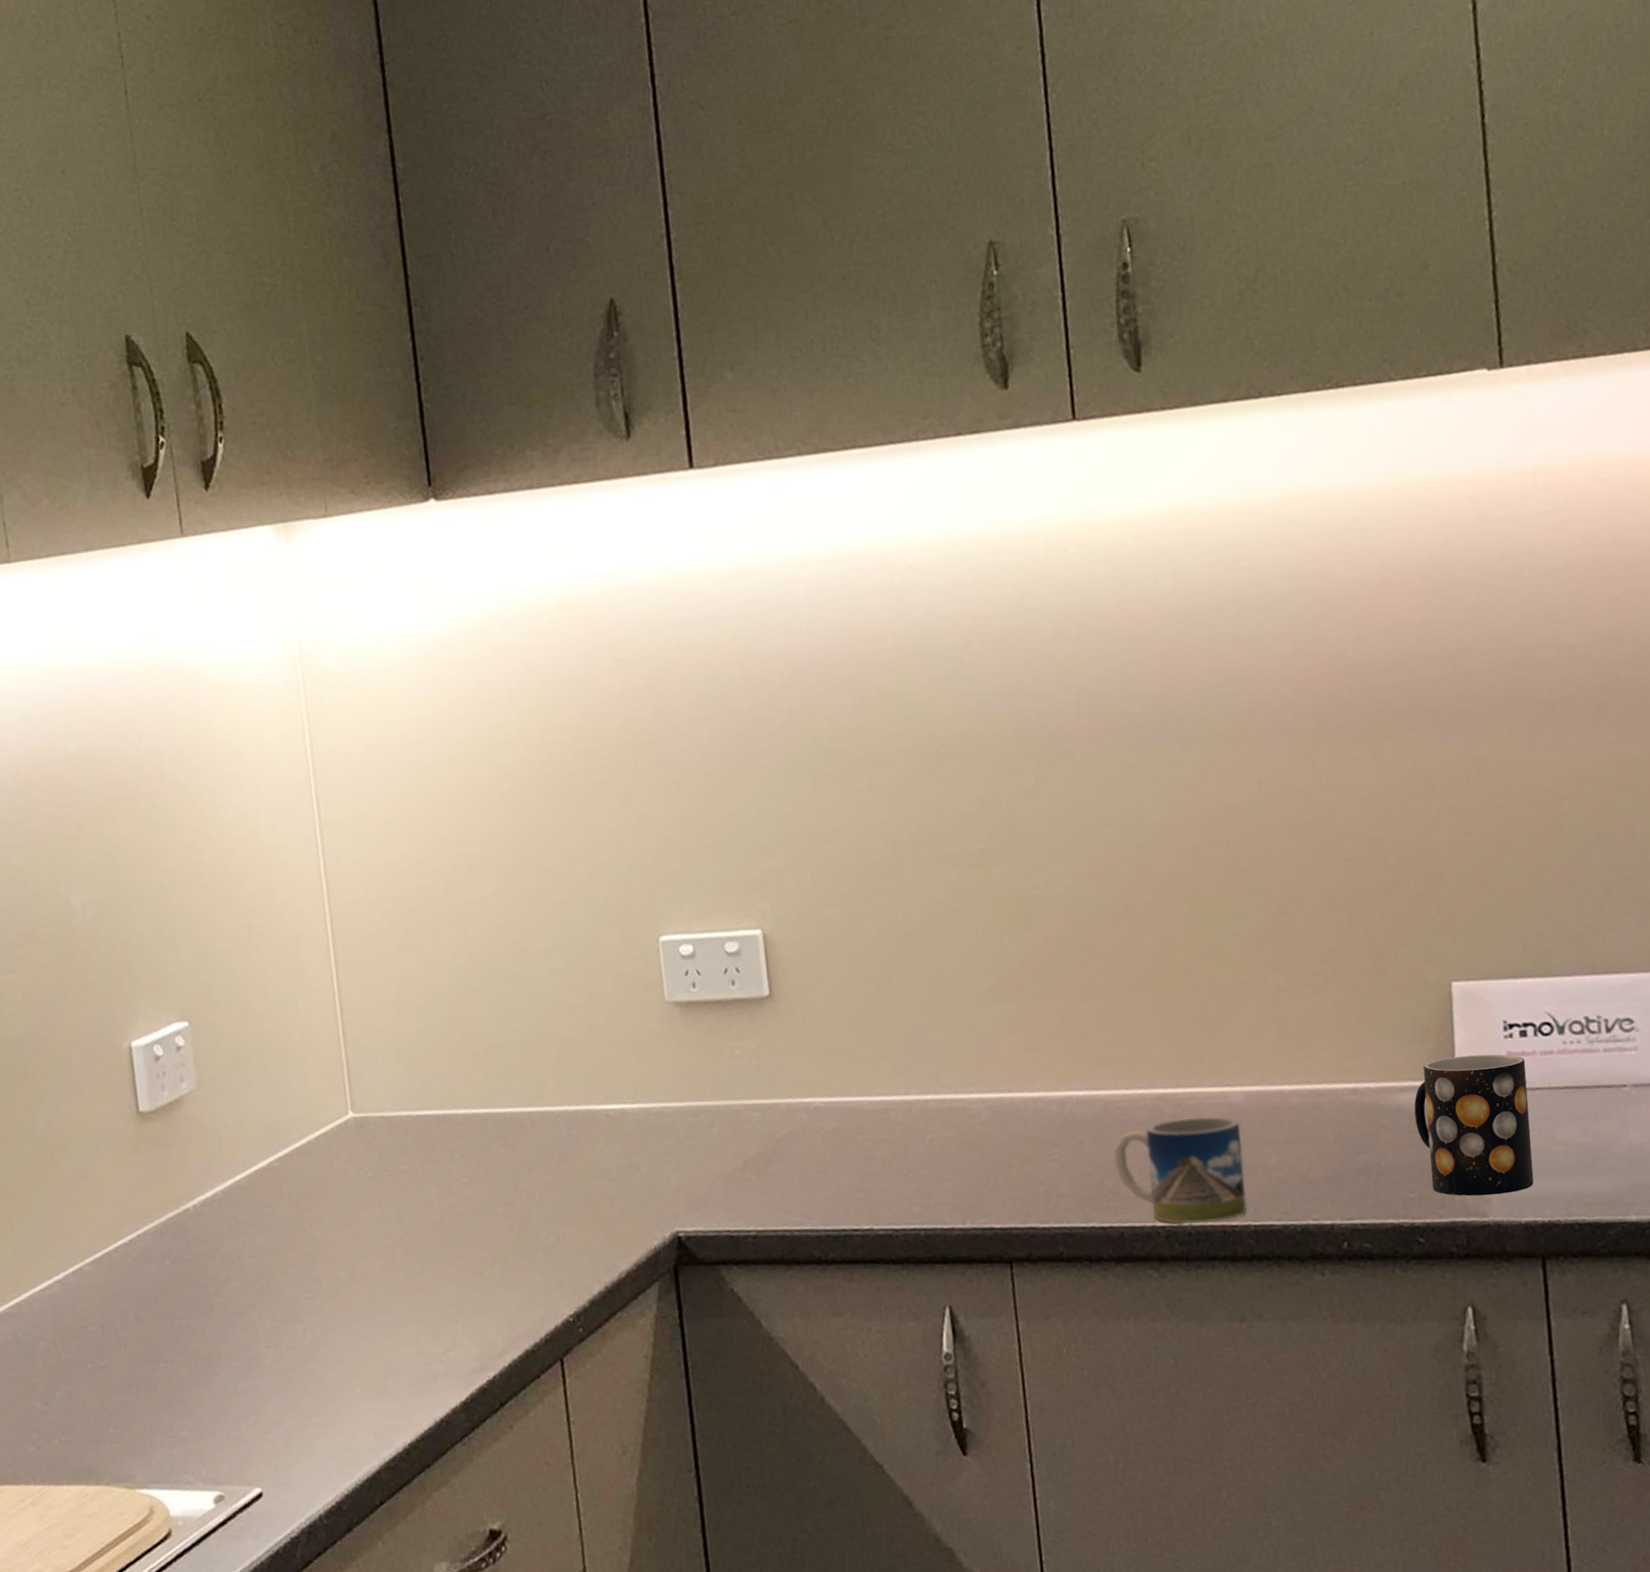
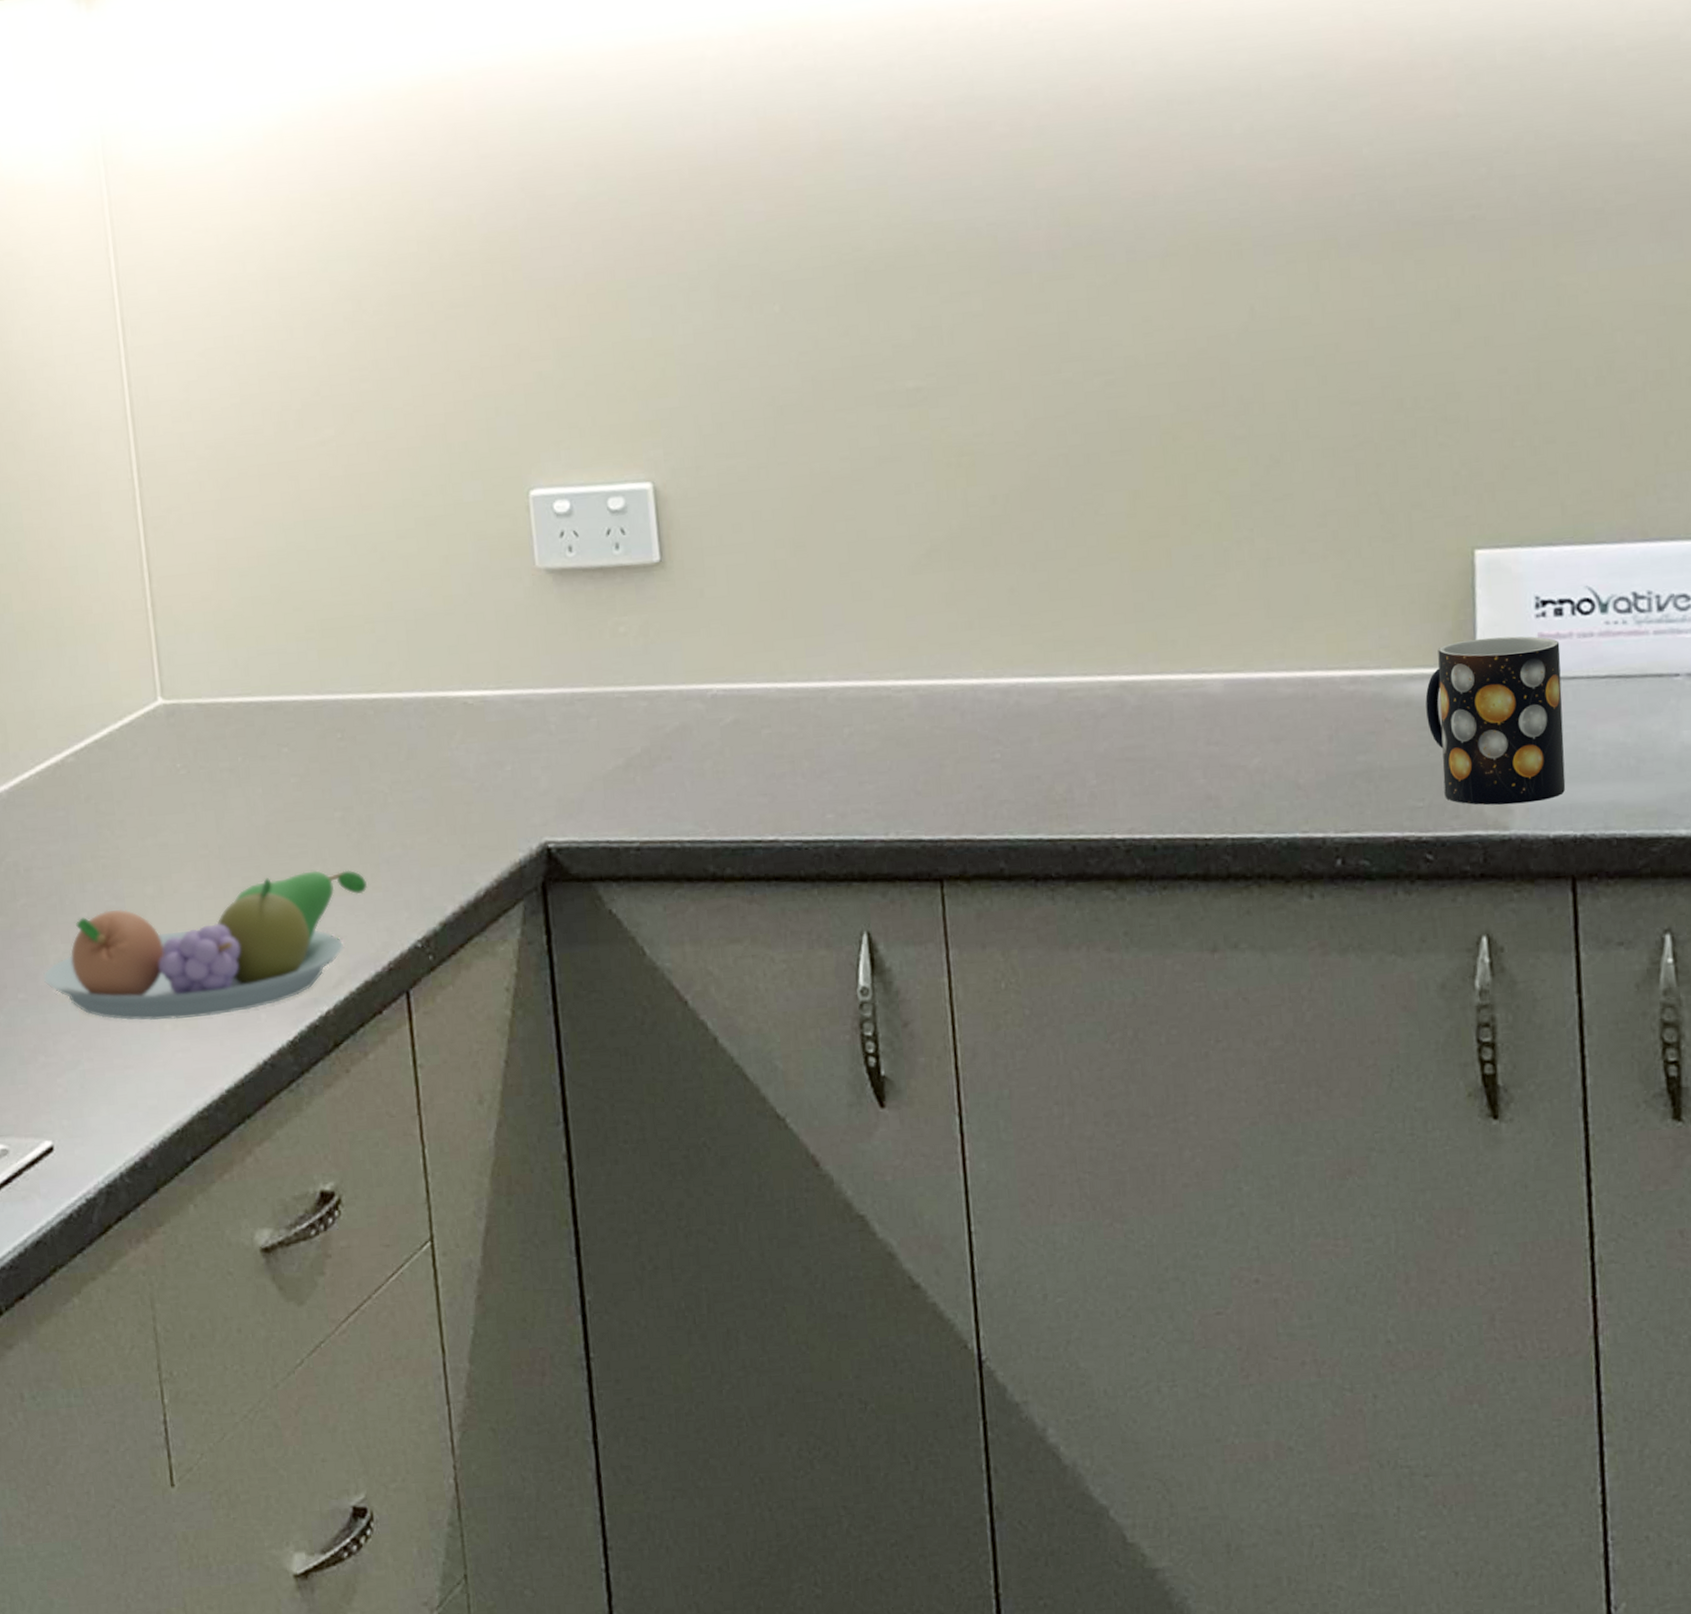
fruit bowl: none [254,1256,527,1385] -> present [44,870,368,1021]
mug: present [1113,1116,1247,1224] -> none [1066,708,1223,836]

